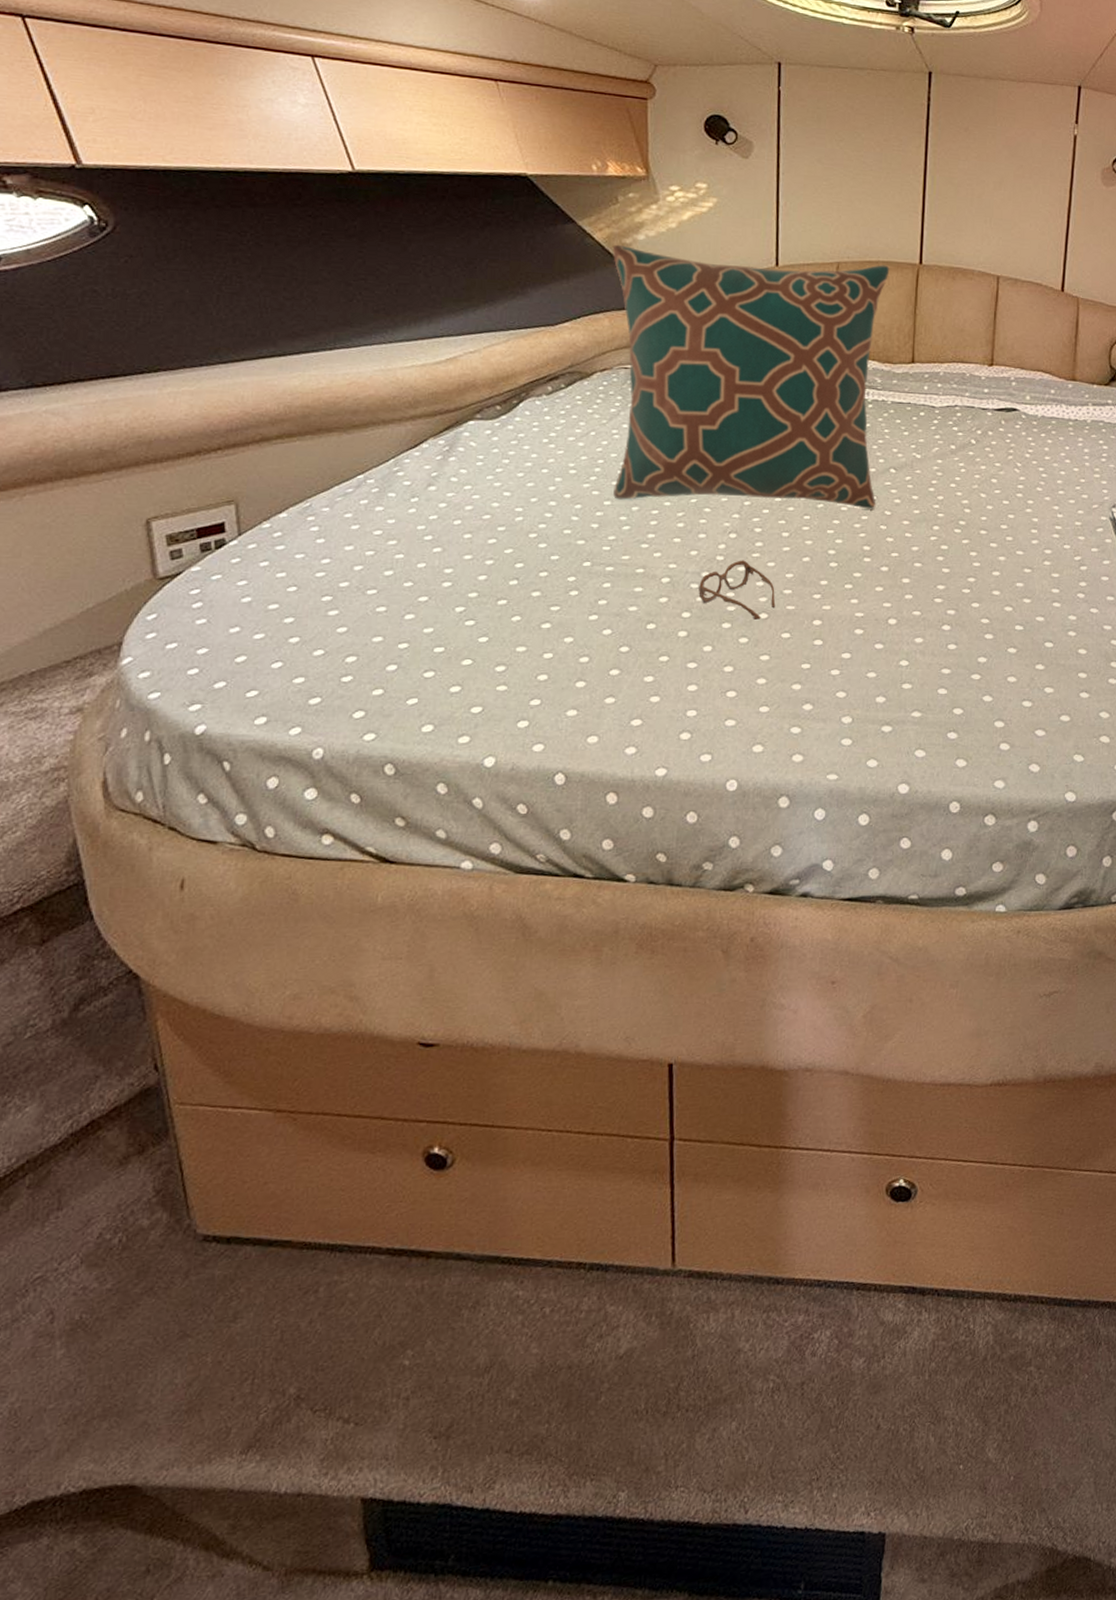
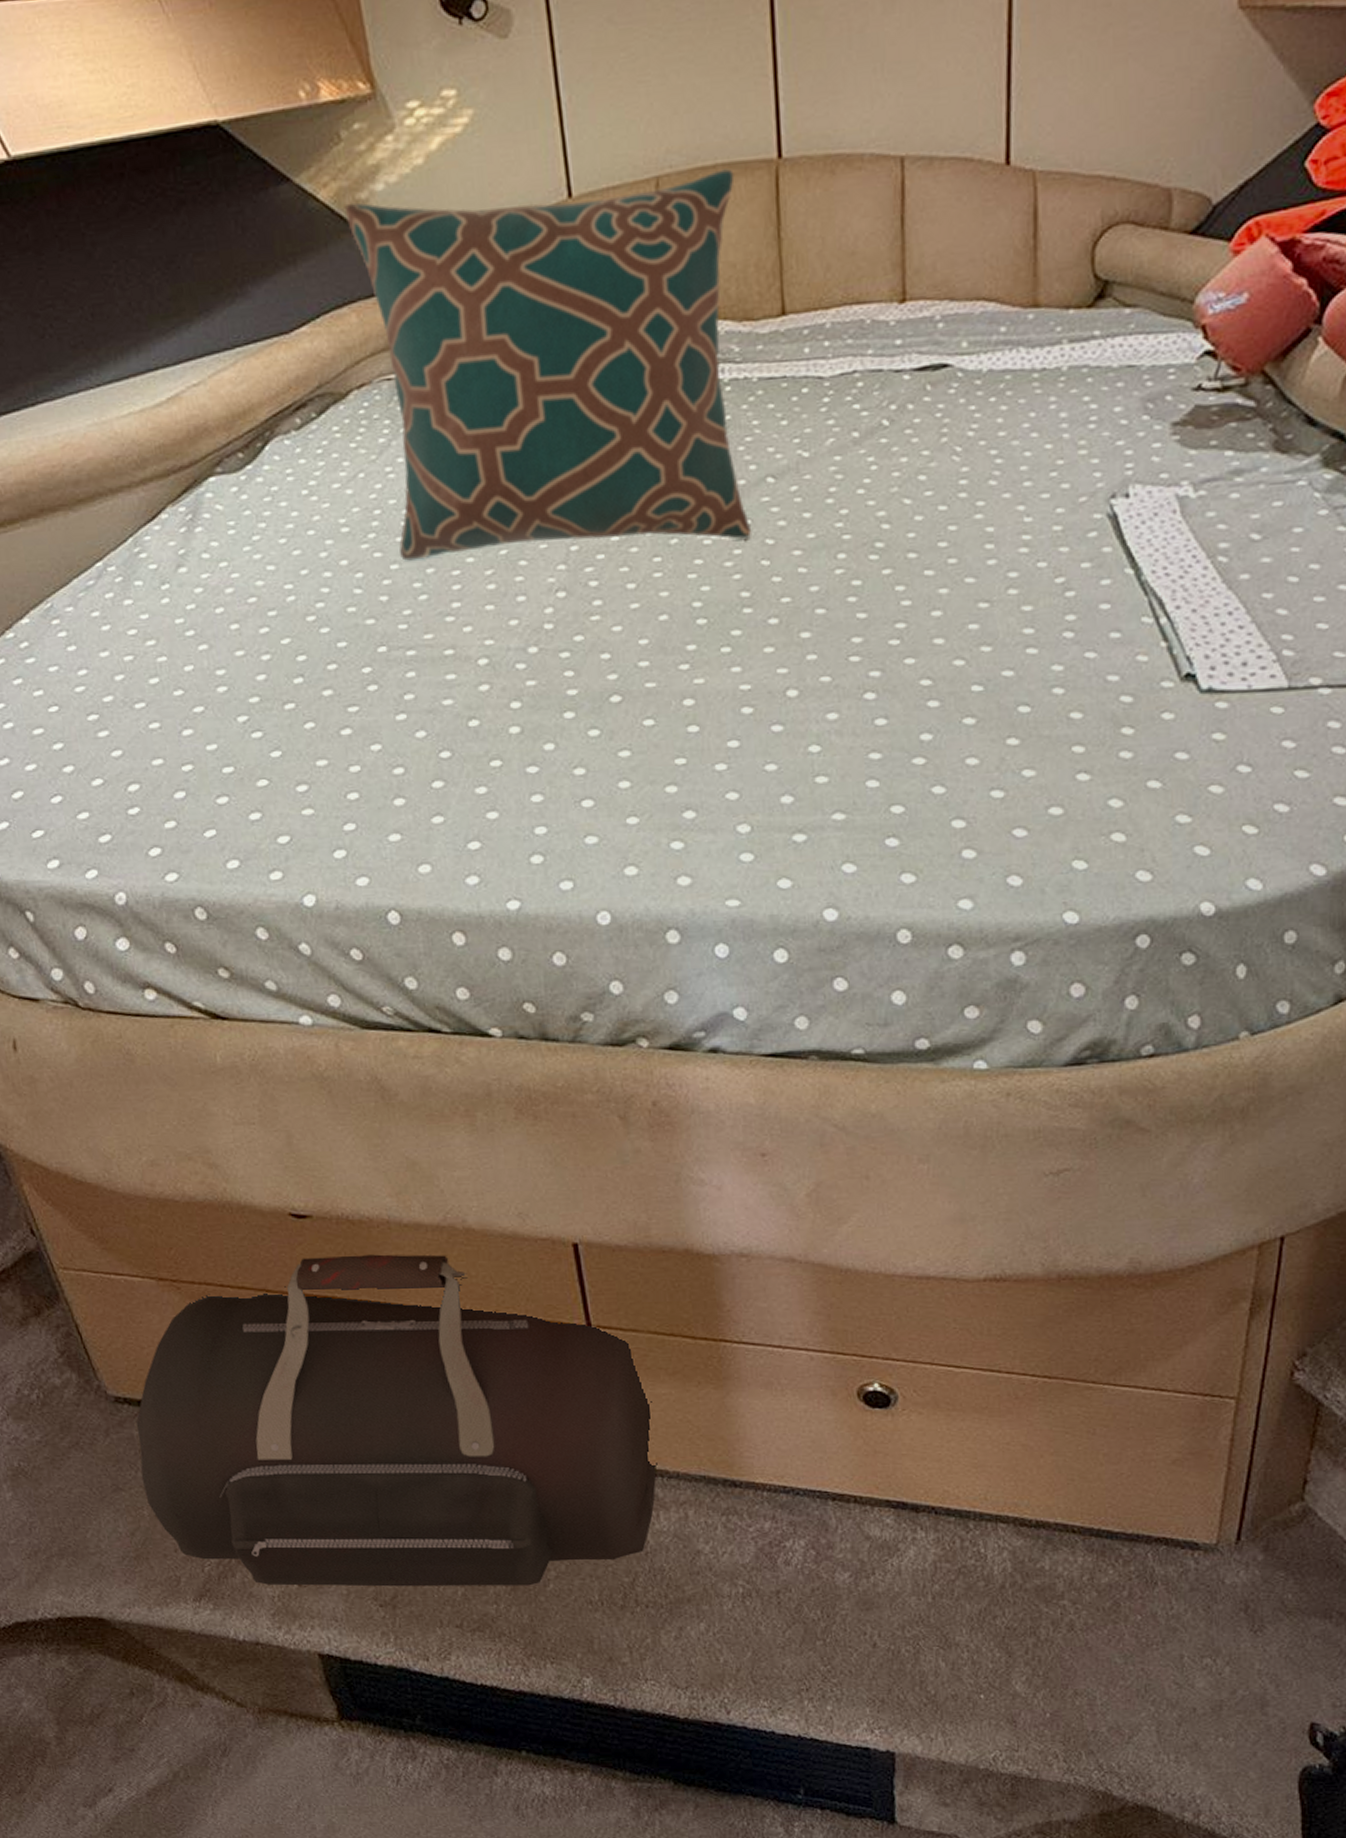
duffel bag: none [213,1078,717,1428] -> present [136,1254,657,1587]
eyeglasses: present [698,560,776,621] -> none [526,626,630,706]

